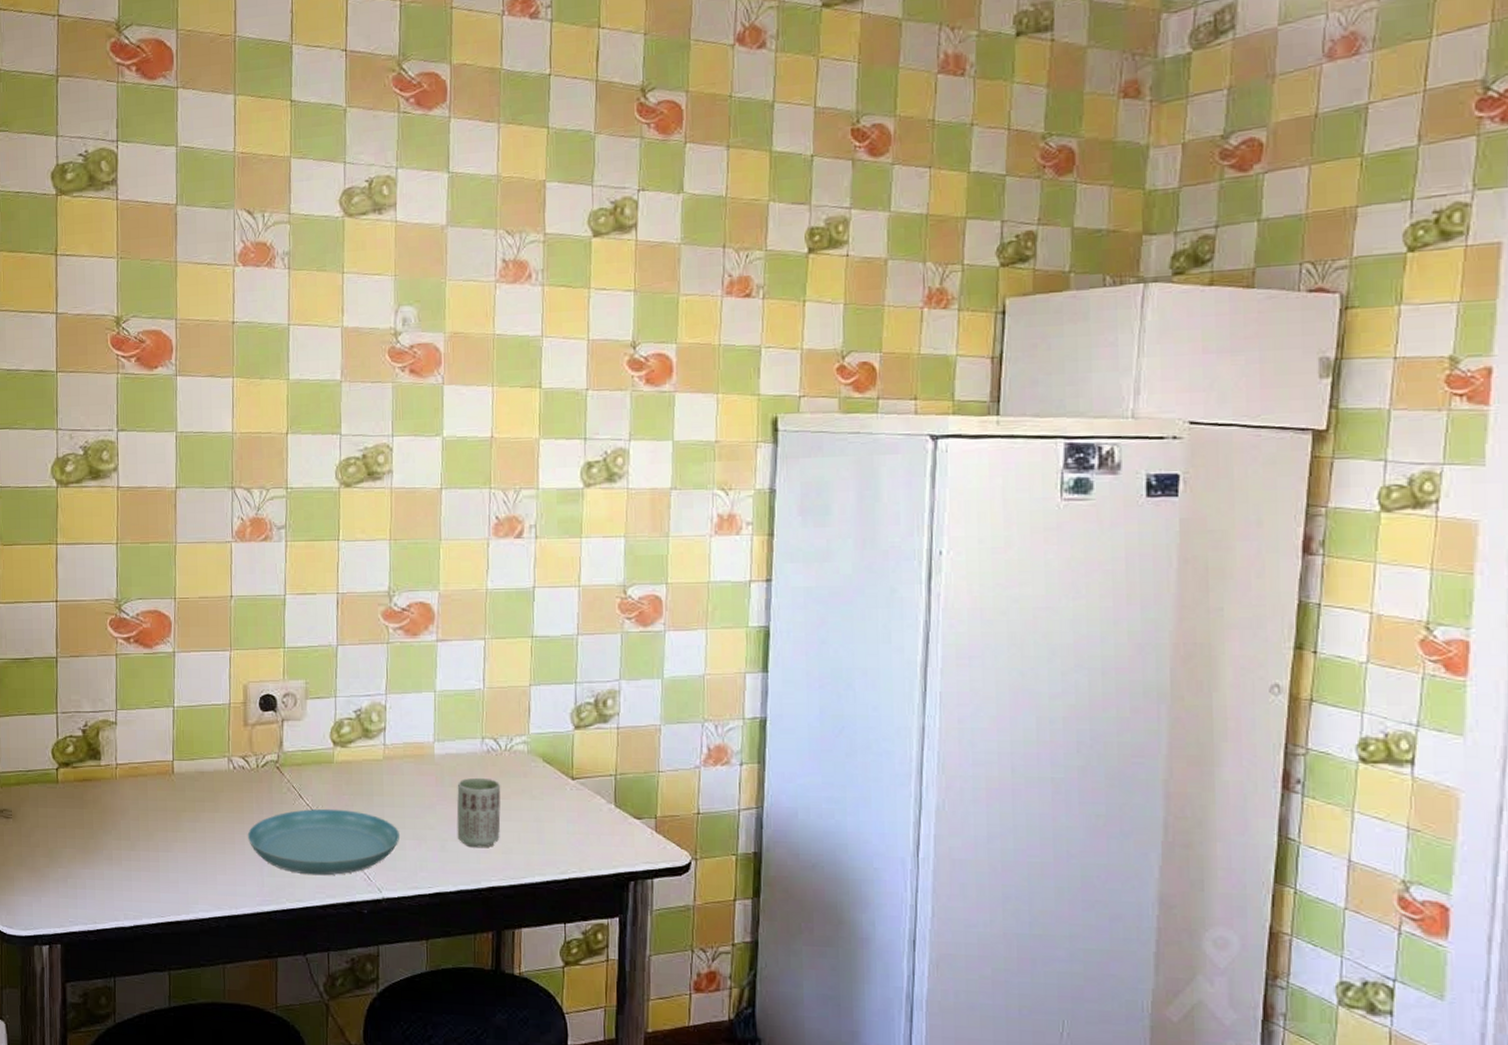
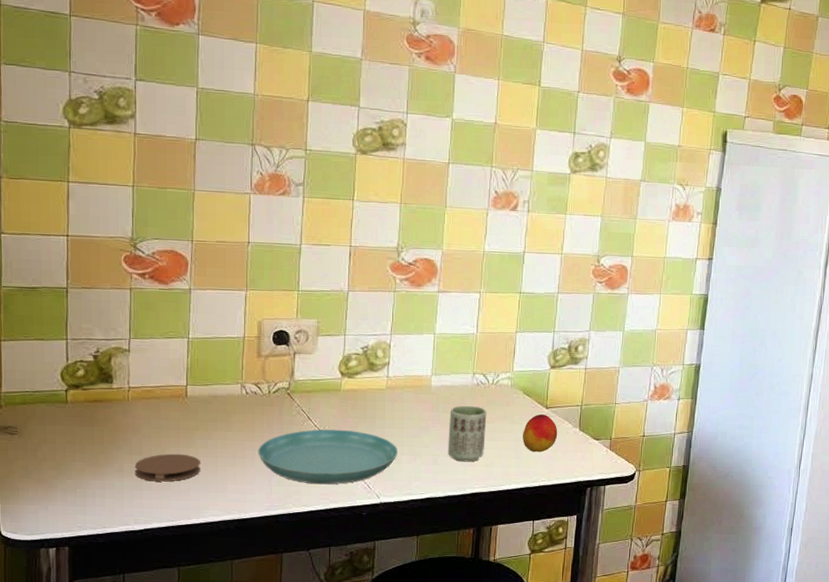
coaster: none [123,838,189,871] -> present [134,453,200,482]
peach: none [545,786,589,836] -> present [523,413,558,453]

